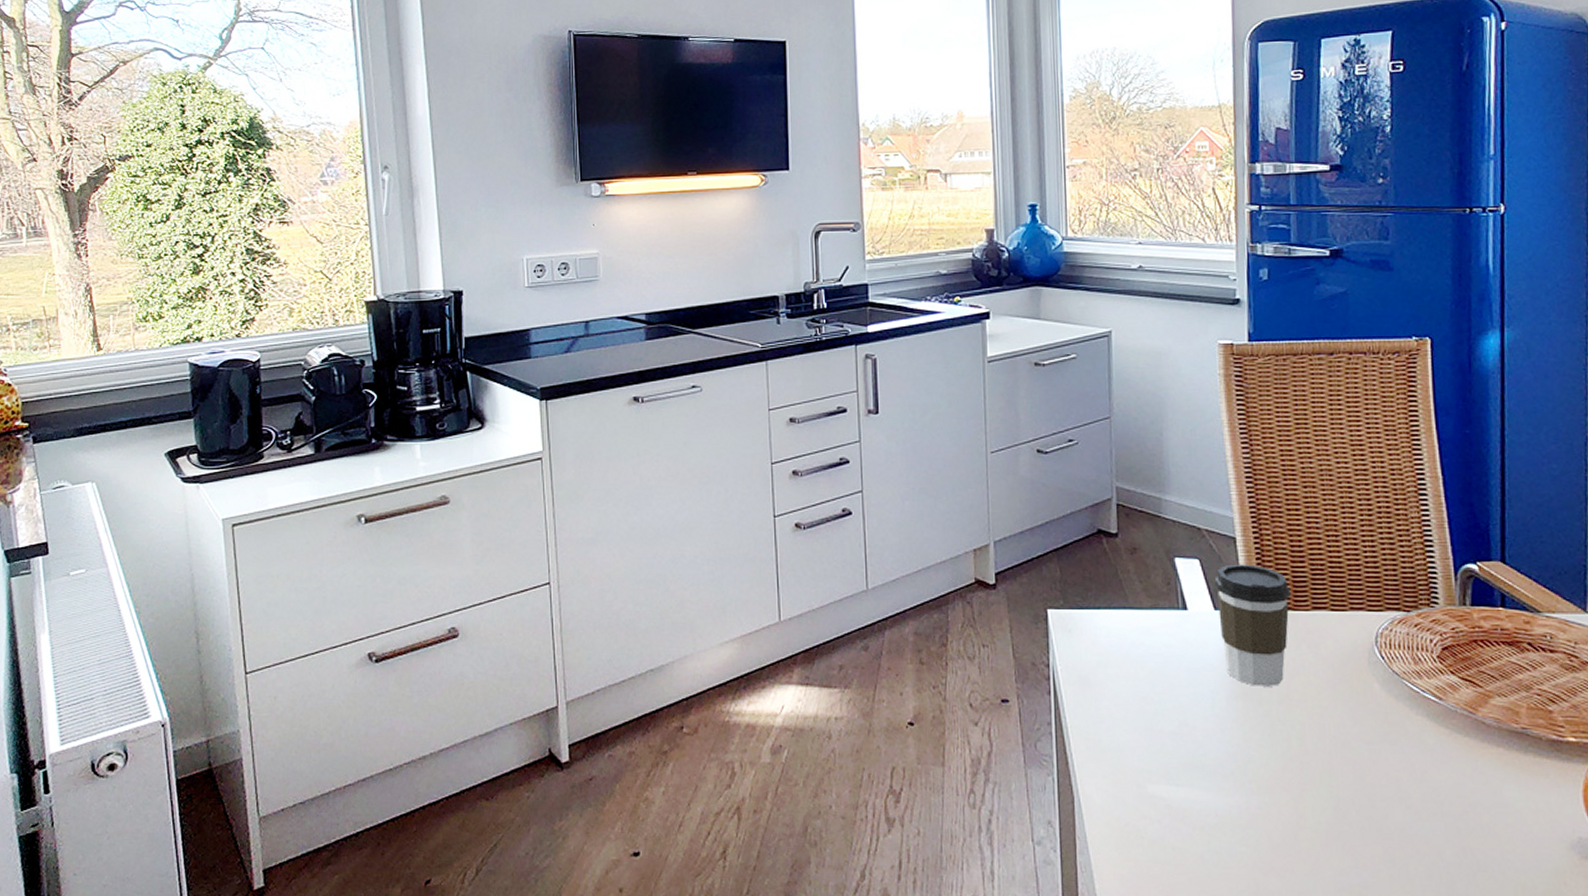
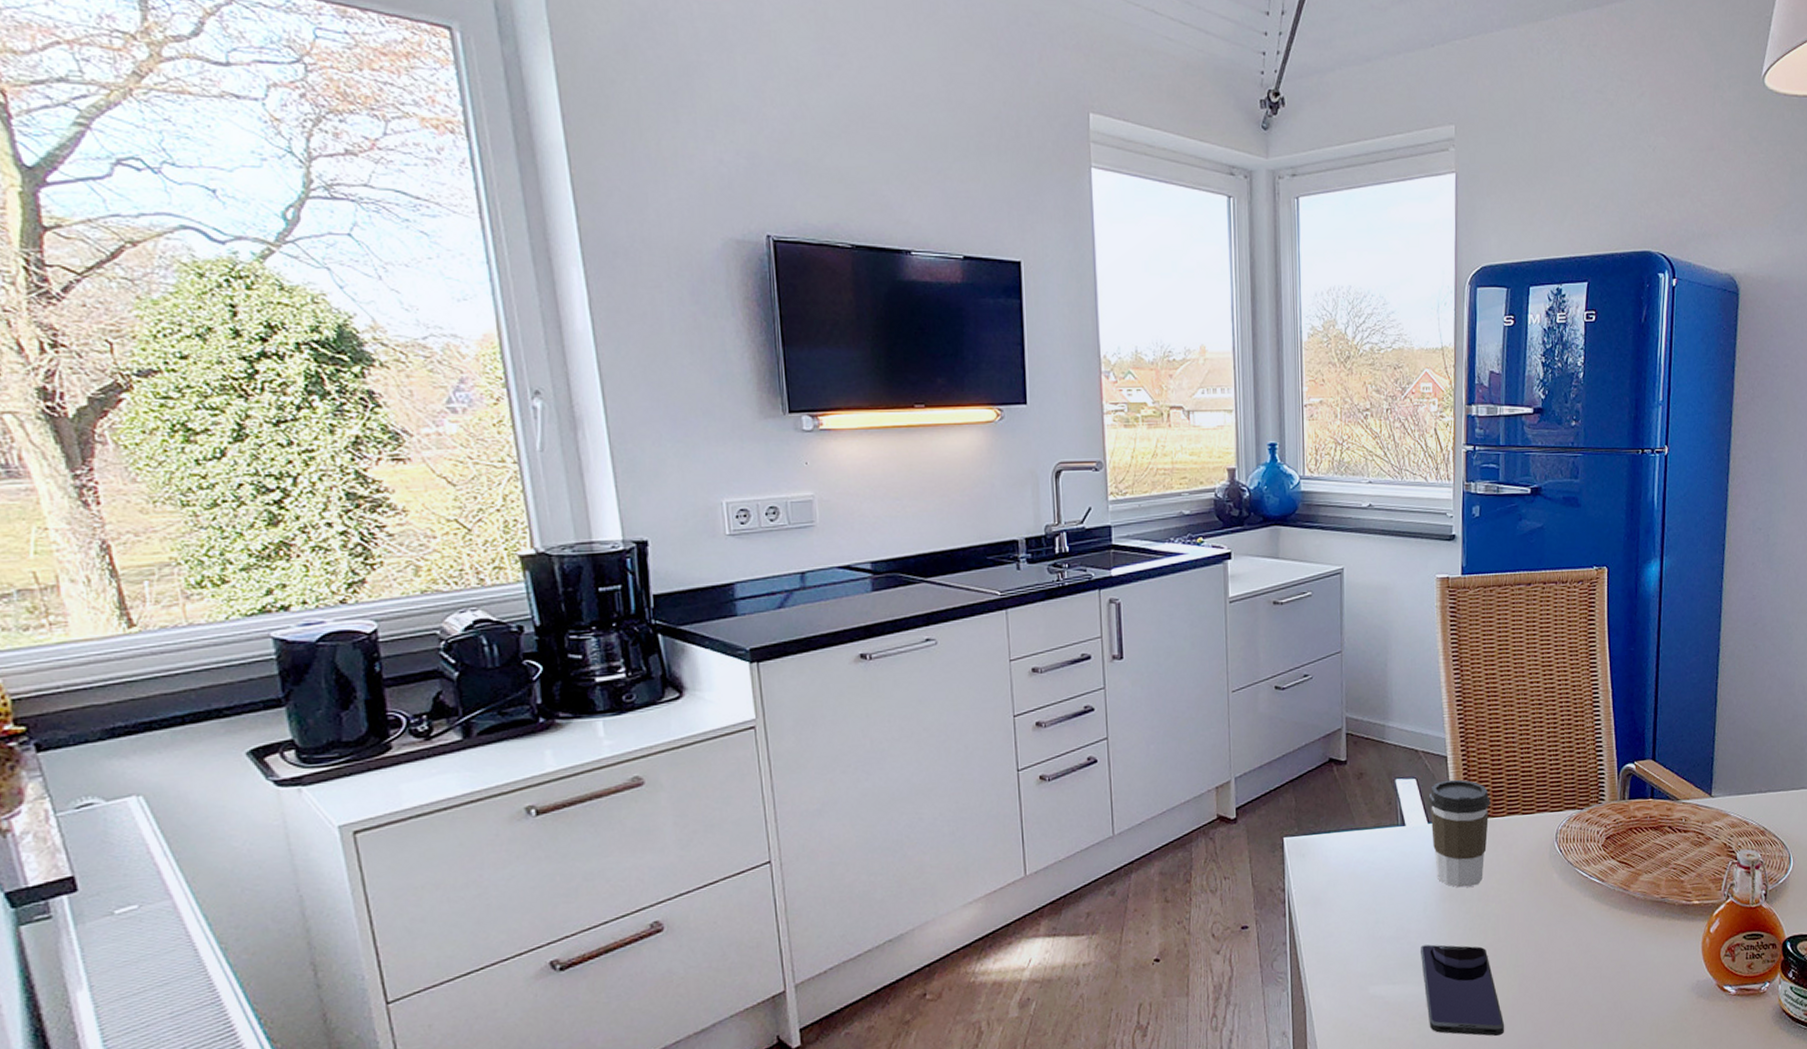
smartphone: none [1209,746,1317,866] -> present [1421,944,1505,1036]

